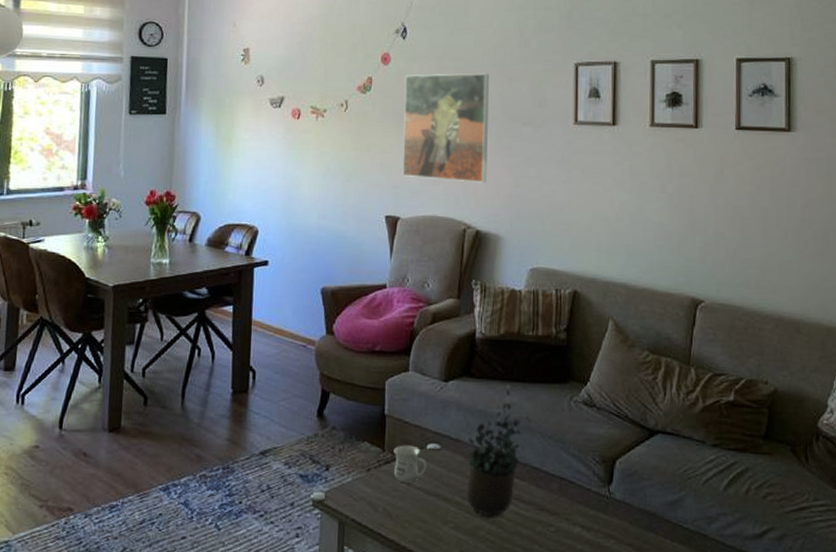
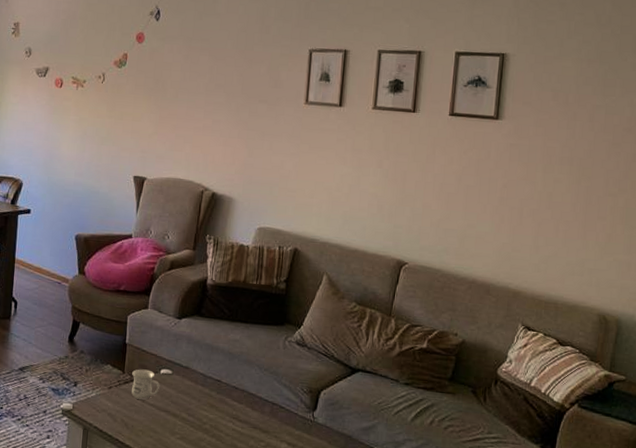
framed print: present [401,73,490,183] -> none [150,53,232,152]
potted plant: present [463,384,531,519] -> none [190,323,250,433]

